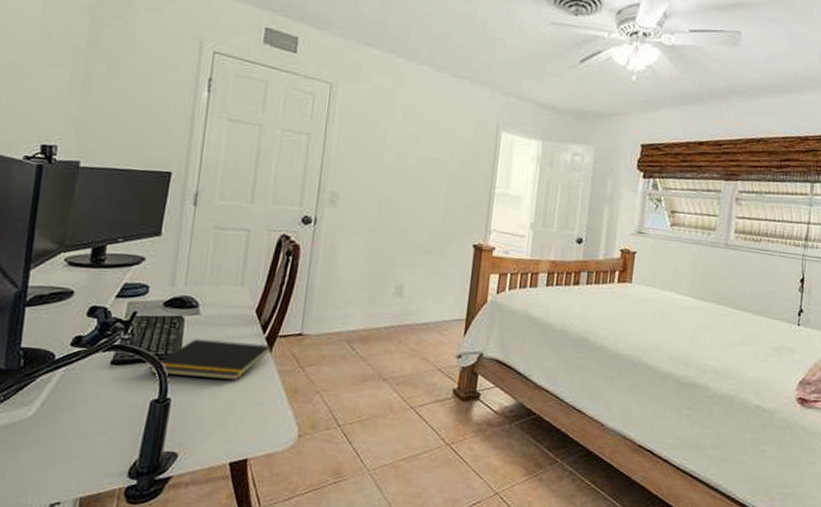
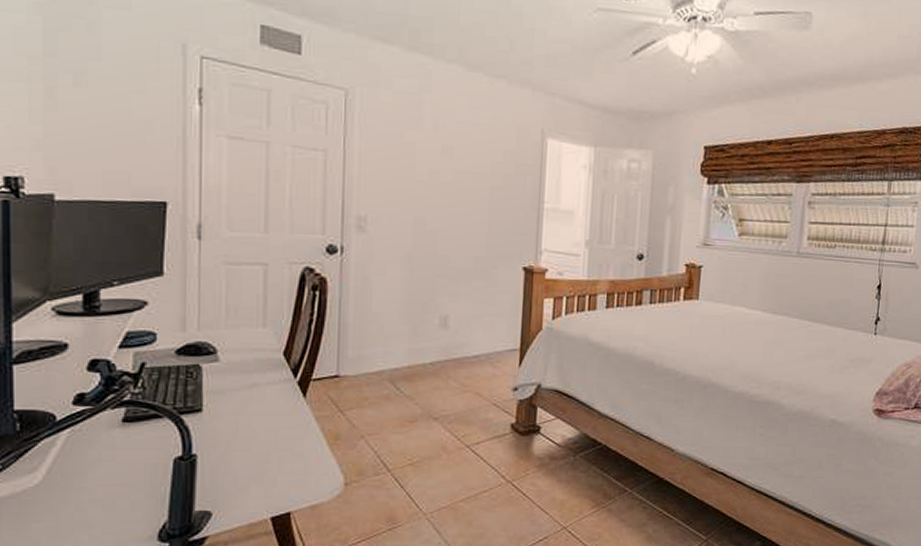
notepad: present [149,338,273,380] -> none [168,388,307,430]

